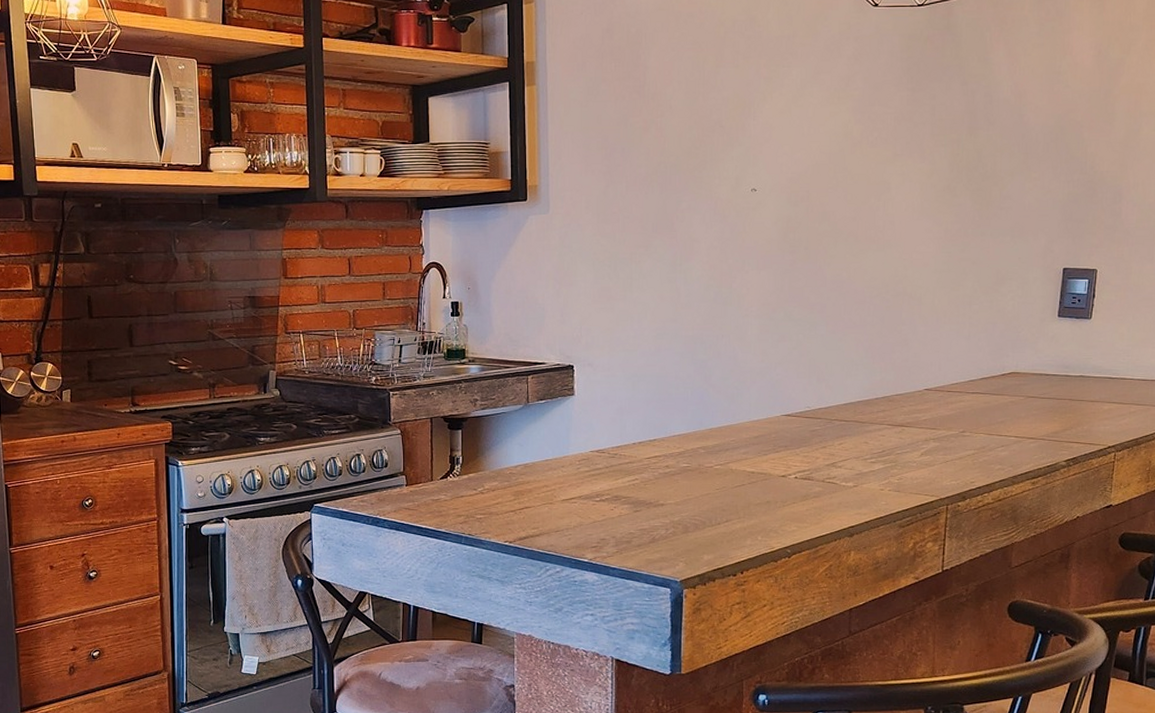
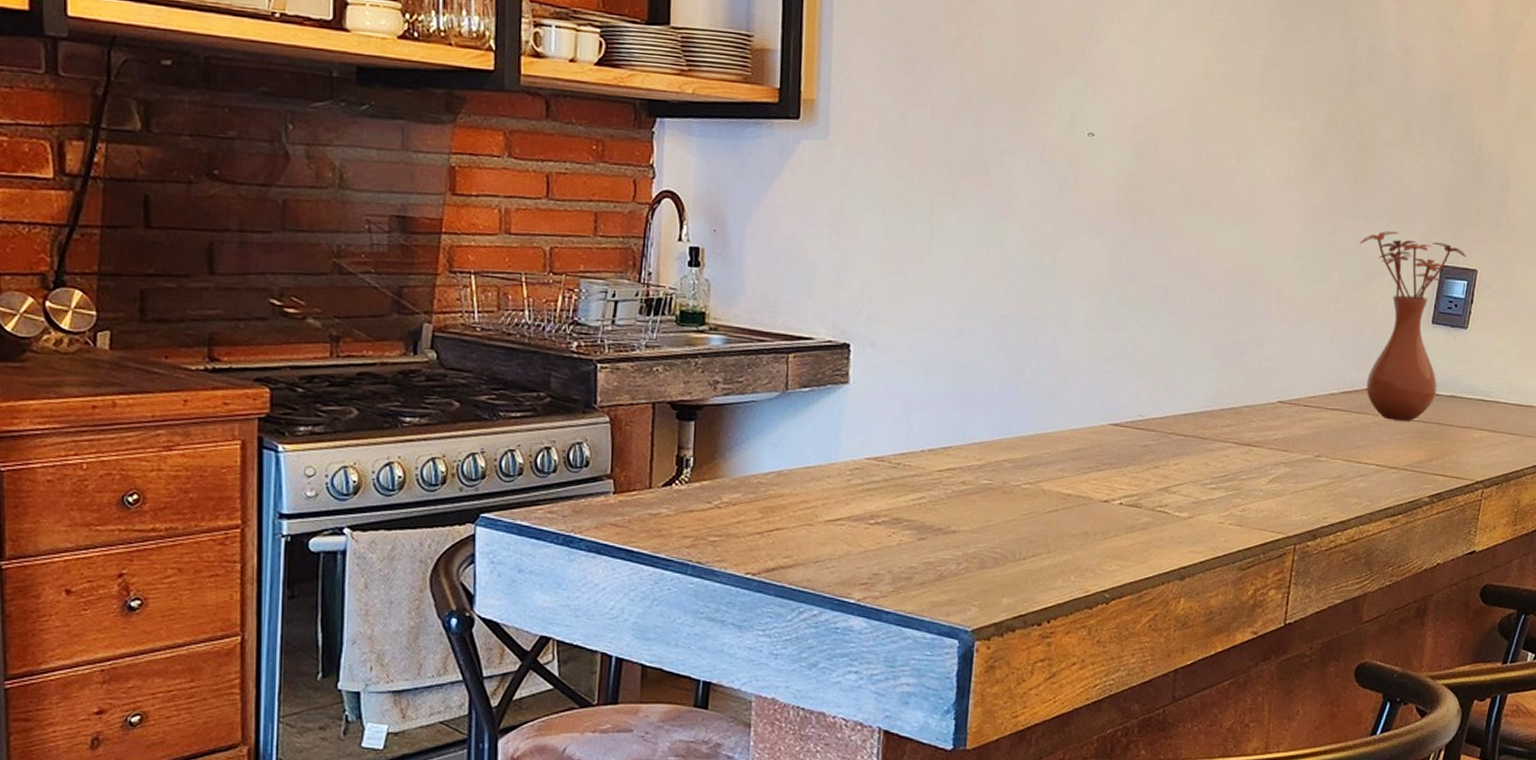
vase: none [988,243,1086,399] -> present [1360,230,1466,421]

